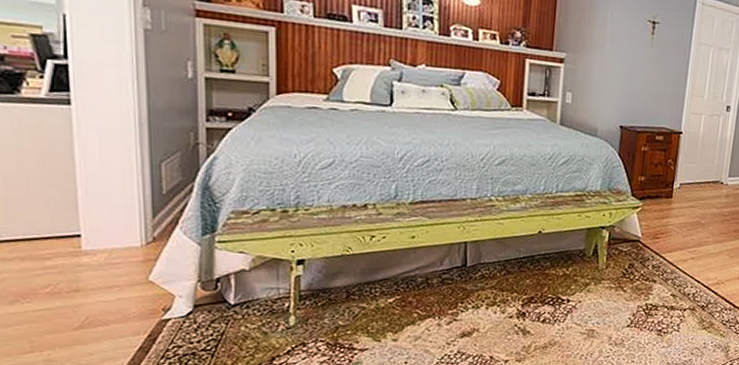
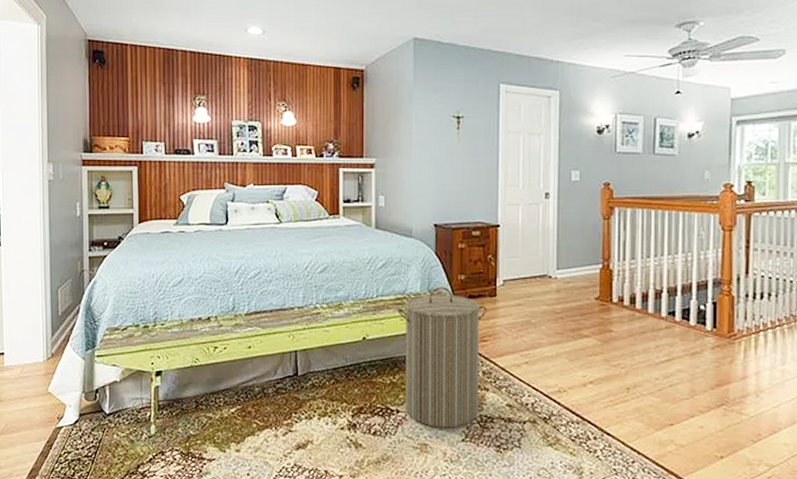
laundry hamper: none [575,186,662,316] -> present [396,287,487,428]

